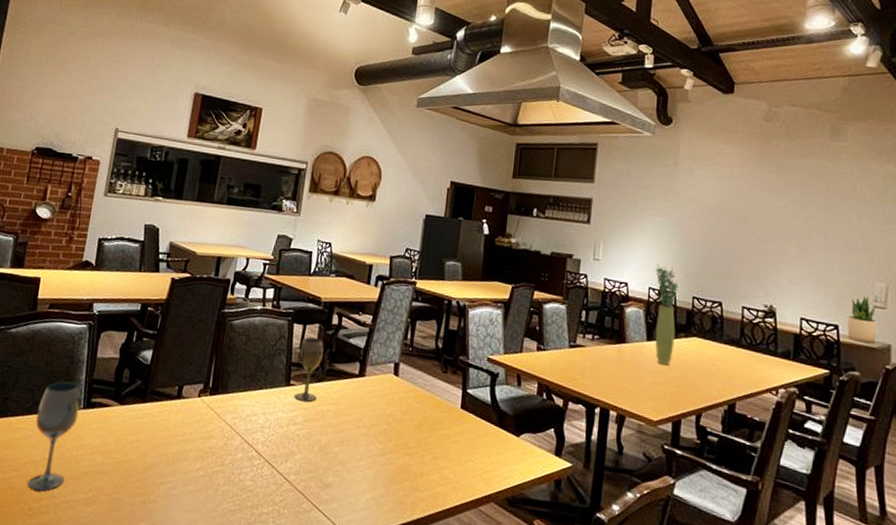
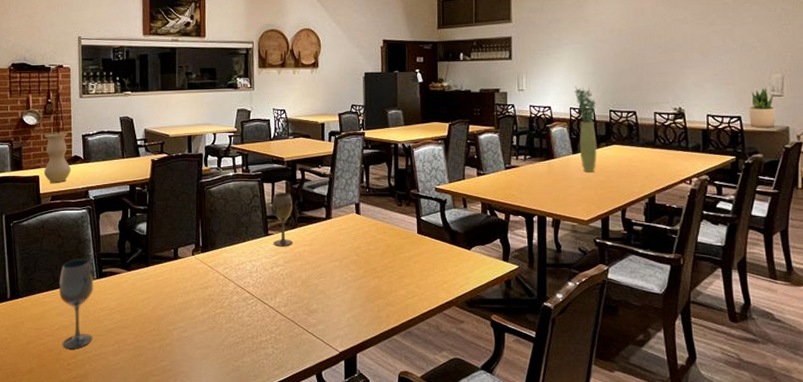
vase: none [46,231,83,290] -> present [43,133,72,183]

